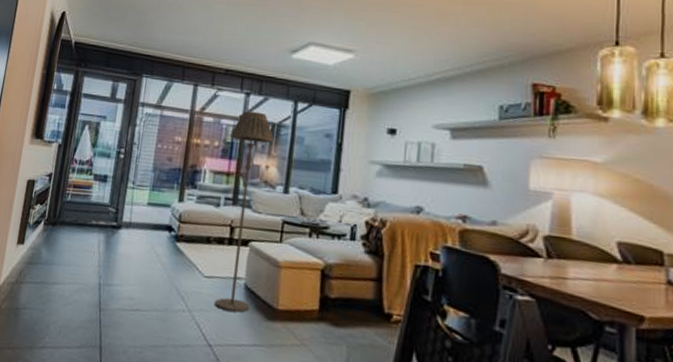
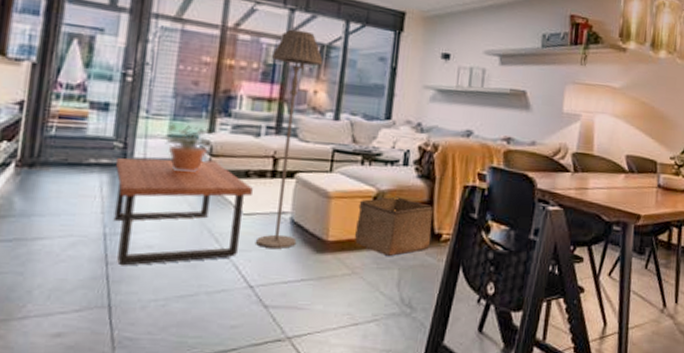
coffee table: none [106,221,213,316] -> present [114,157,253,266]
potted plant: none [144,194,184,237] -> present [164,124,216,173]
storage bin: none [303,270,382,333] -> present [355,196,433,257]

